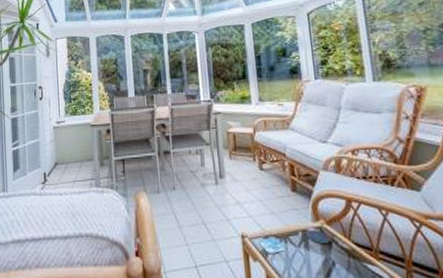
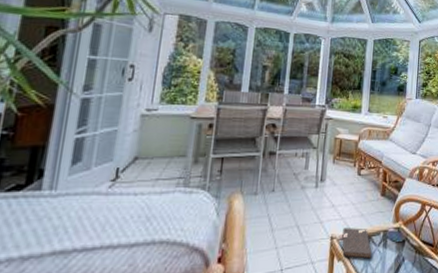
book: none [253,225,292,260] -> present [342,227,372,259]

